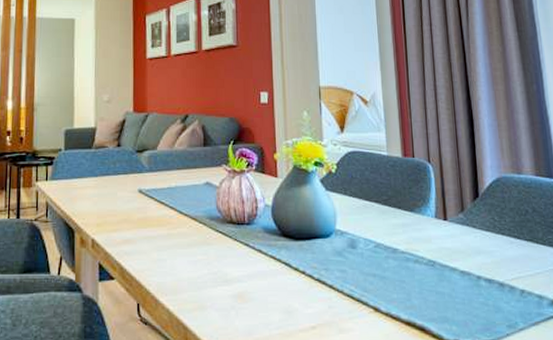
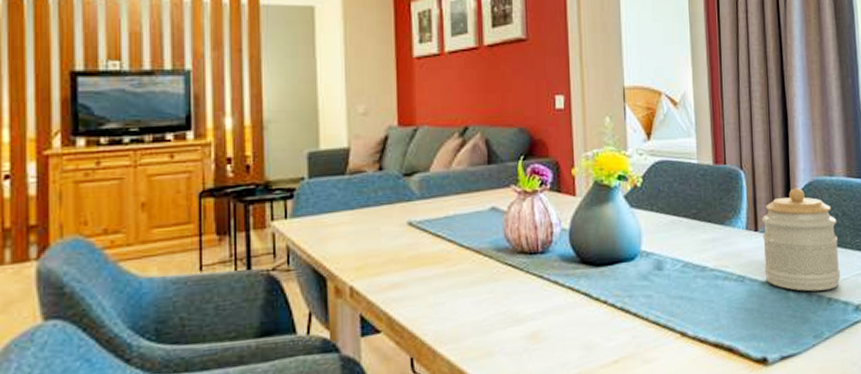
jar: none [450,183,533,282] -> present [761,187,841,292]

